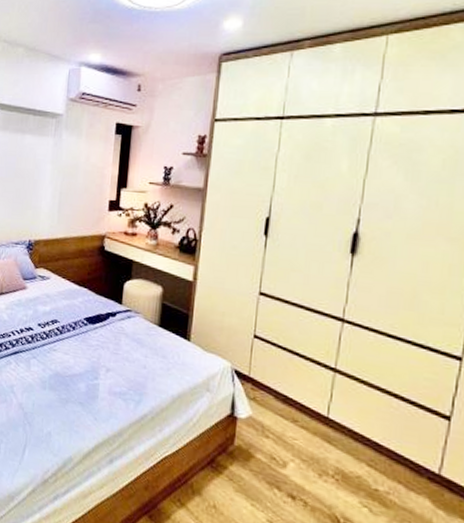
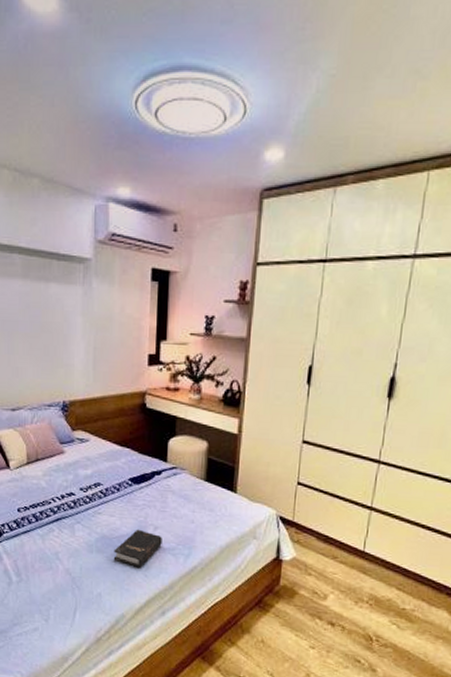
hardback book: none [65,369,114,410] -> present [113,529,162,568]

